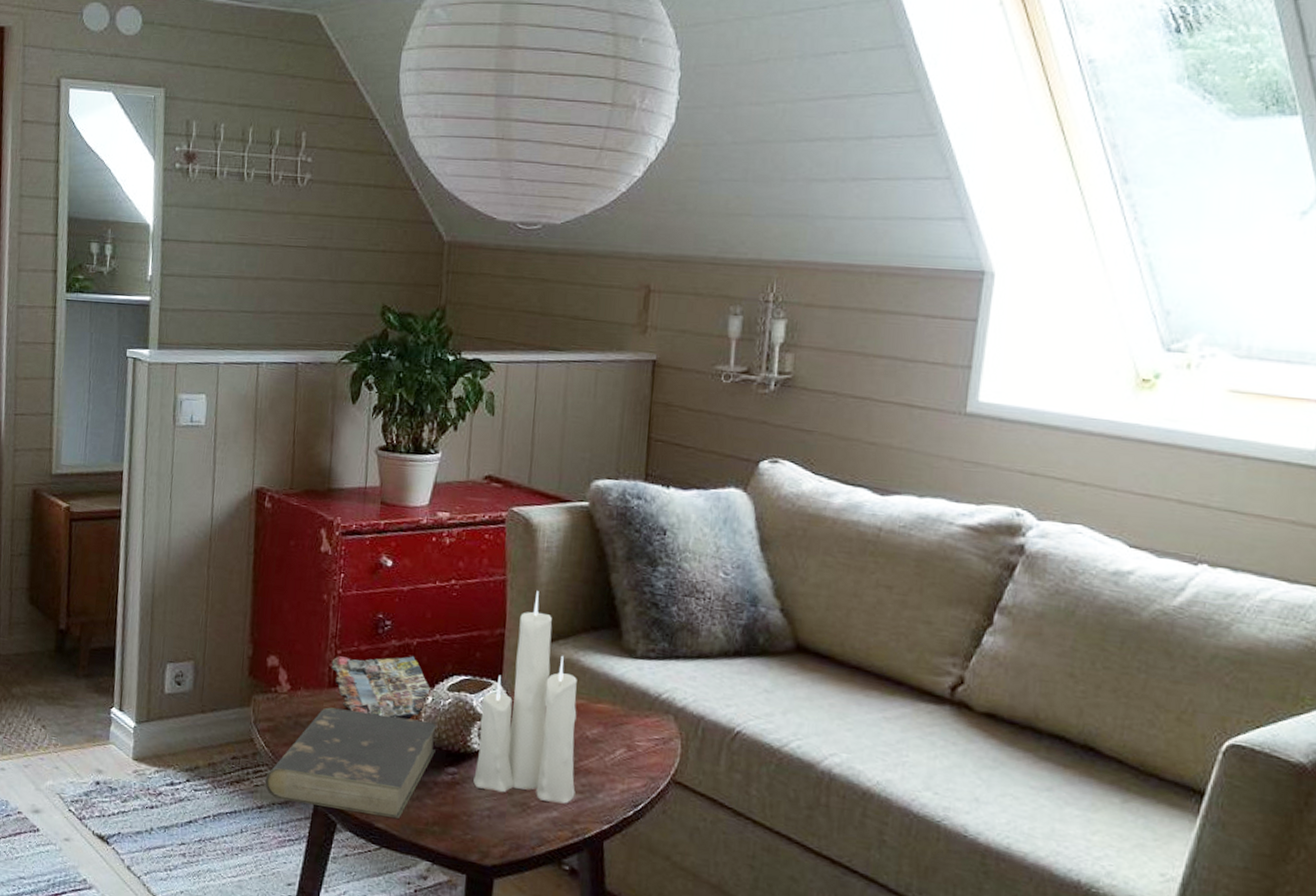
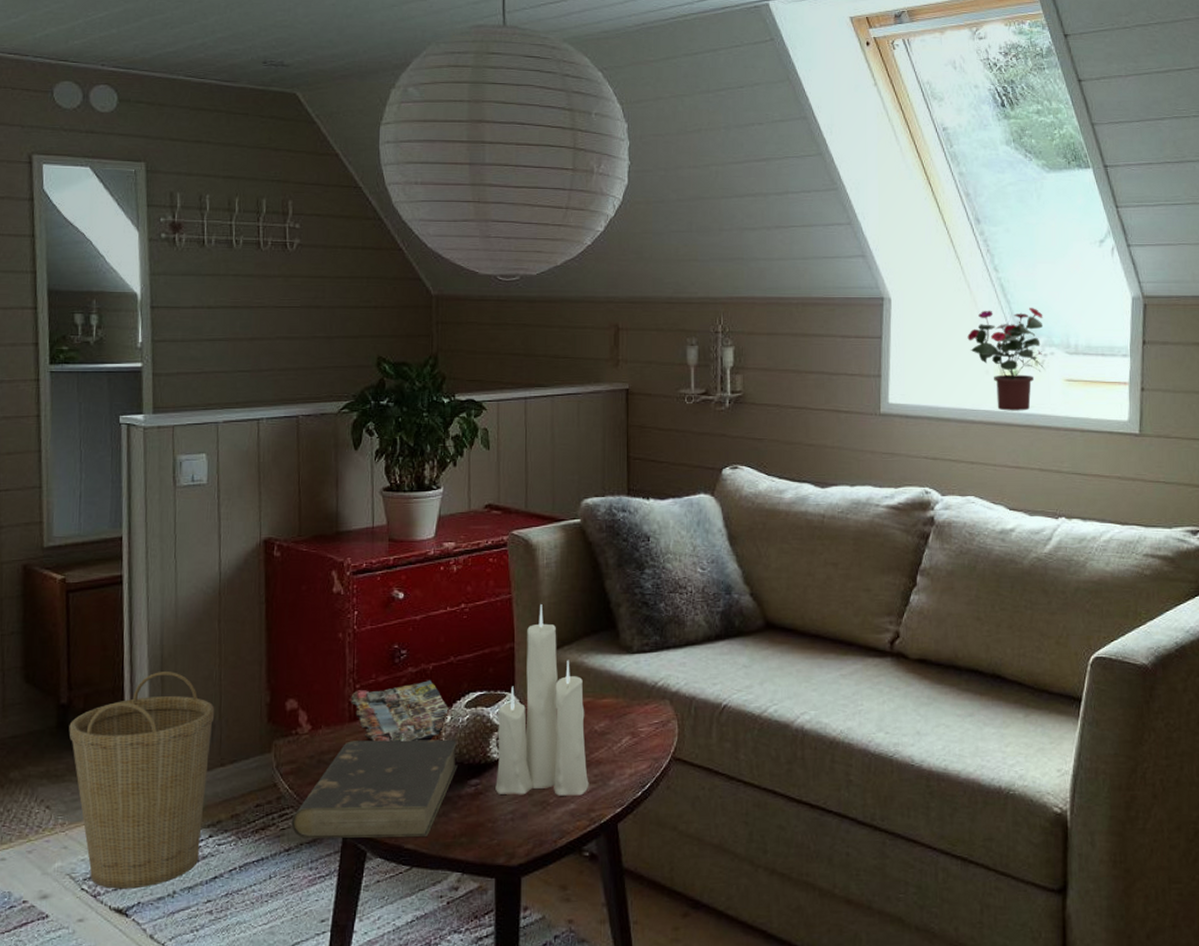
basket: none [65,610,200,819] -> present [69,672,215,889]
potted flower: none [1094,294,1206,426] -> present [967,308,1045,411]

